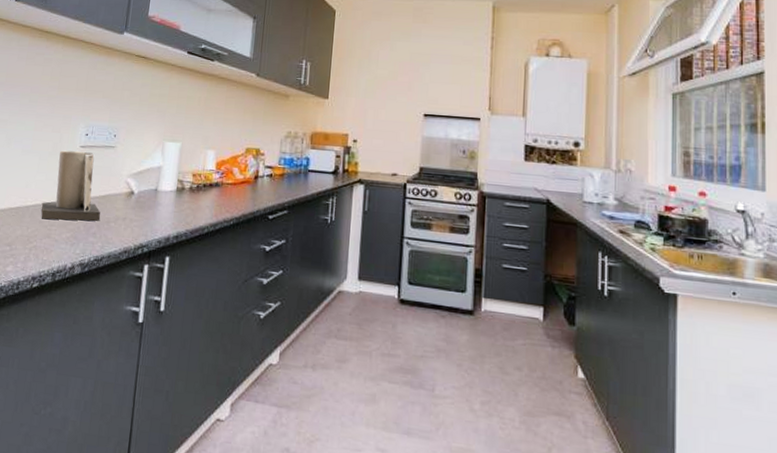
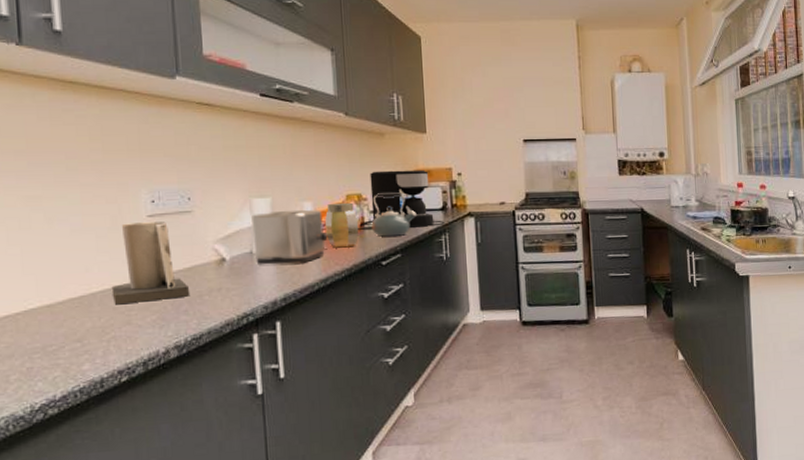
toaster: none [158,155,224,206] -> present [251,209,328,265]
jar: none [222,154,254,198] -> present [324,202,359,248]
coffee maker: none [252,129,334,189] -> present [358,169,445,230]
kettle: none [264,149,308,193] -> present [371,191,417,237]

